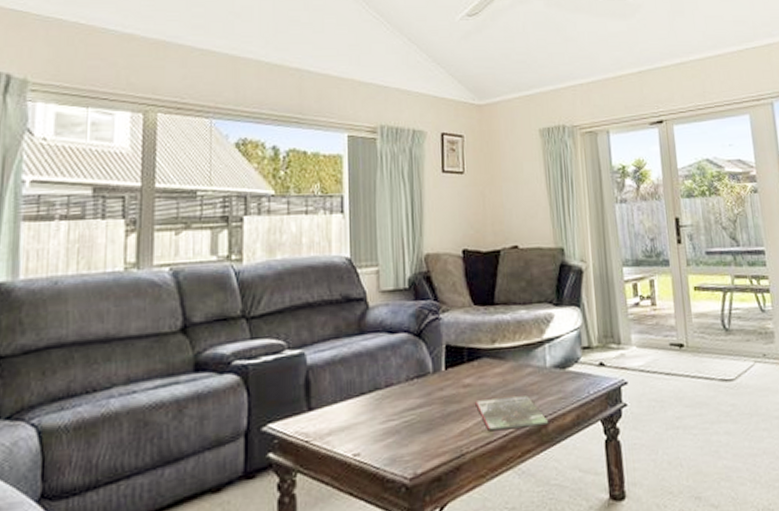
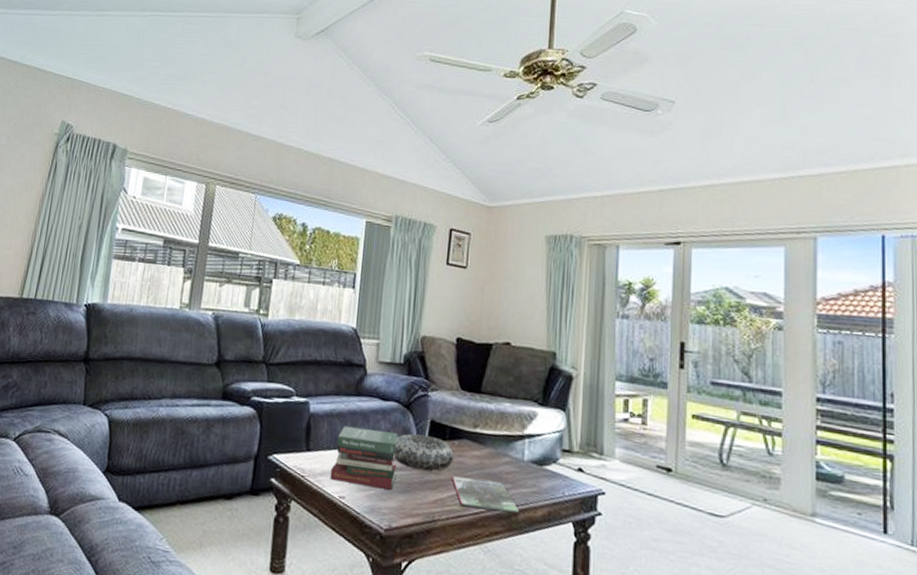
books: none [339,367,415,438] -> present [330,425,398,490]
decorative bowl: none [409,362,476,403] -> present [393,433,455,471]

